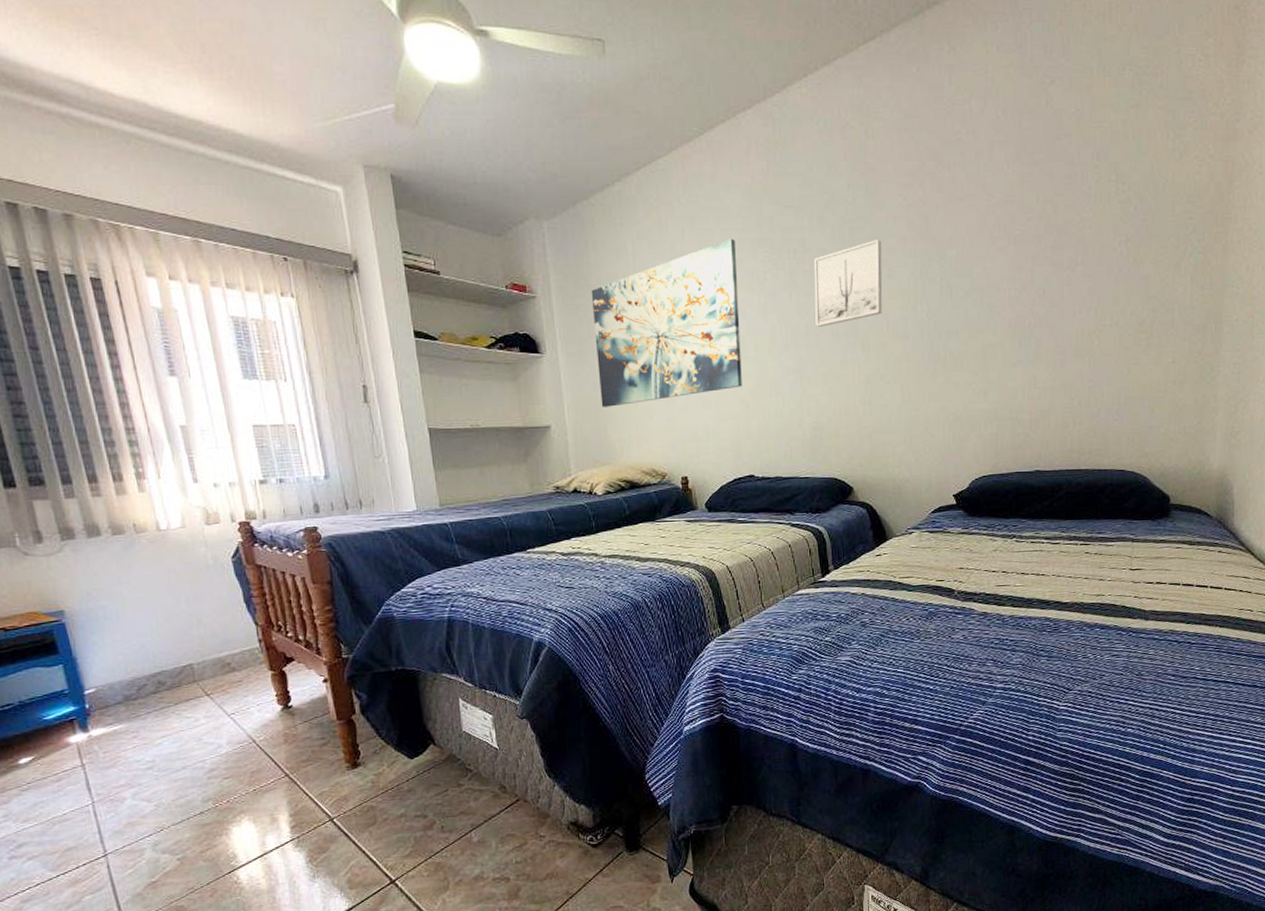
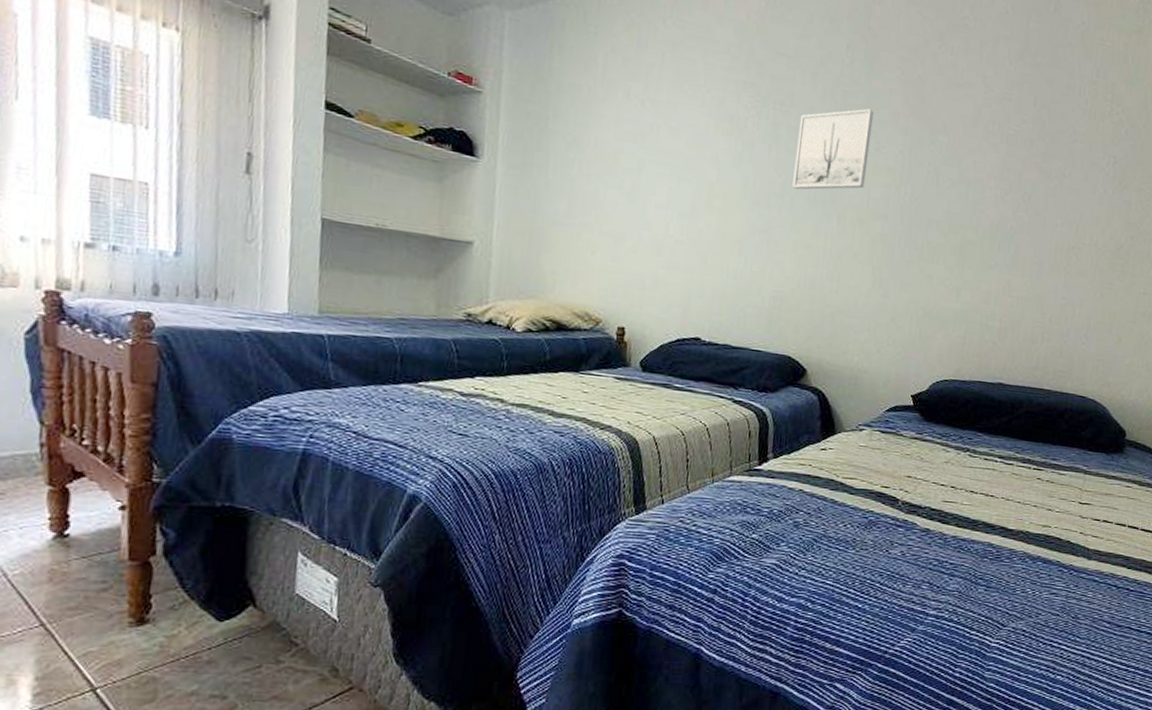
wall art: present [591,238,742,407] -> none [538,74,719,238]

